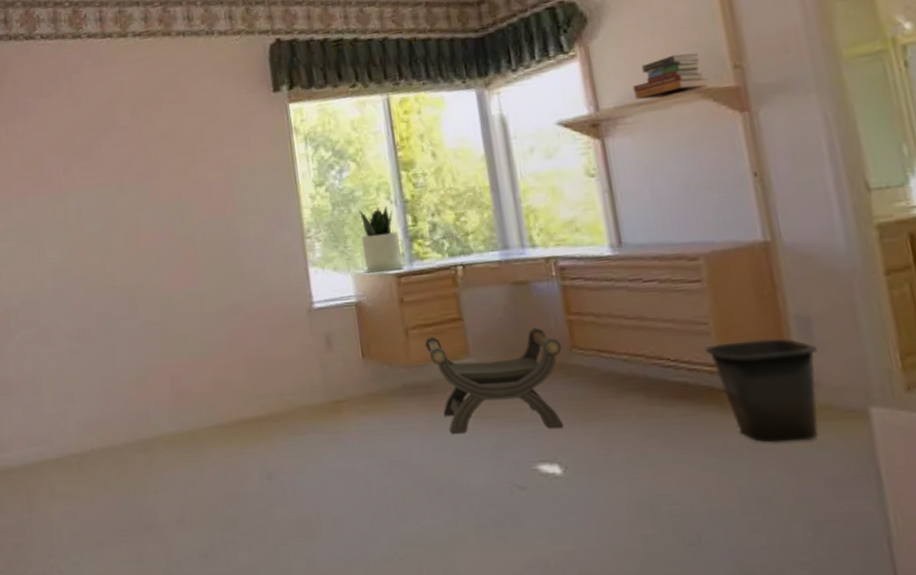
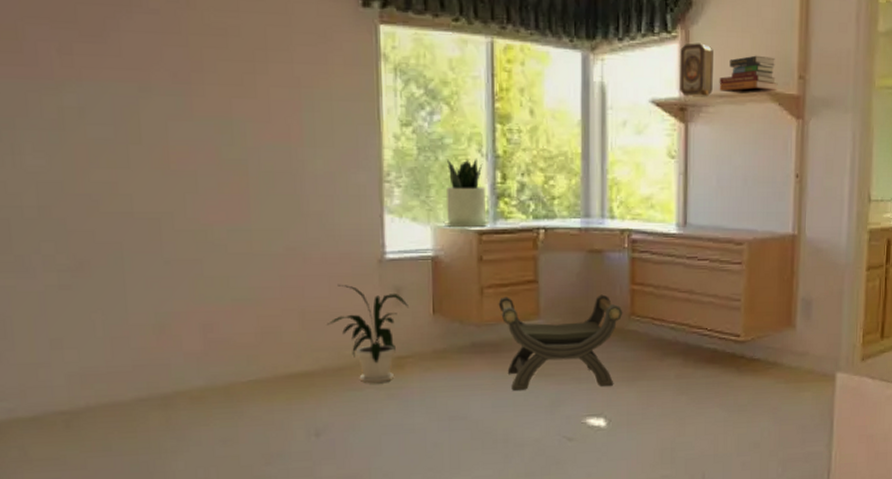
house plant: none [269,334,339,429] -> present [327,284,408,384]
decorative box: none [581,56,627,112] -> present [680,43,713,97]
waste bin: present [704,338,819,443] -> none [734,316,812,399]

